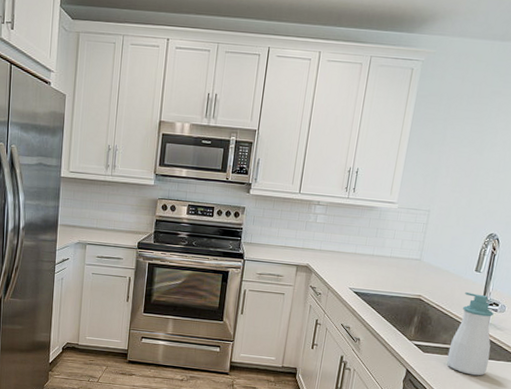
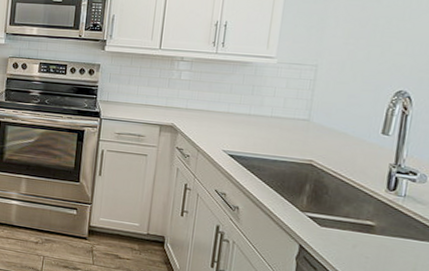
soap bottle: present [446,291,494,376] -> none [351,157,411,258]

